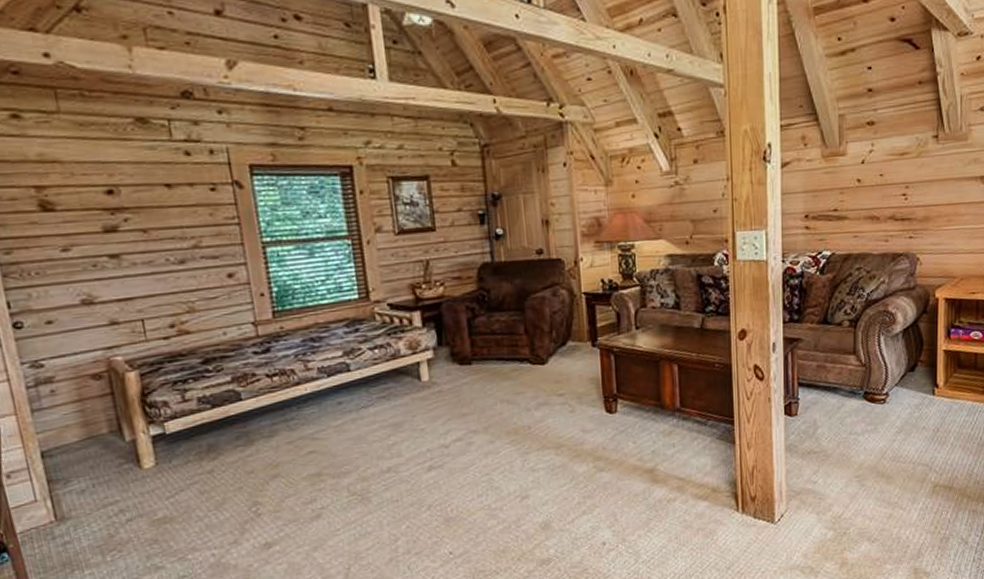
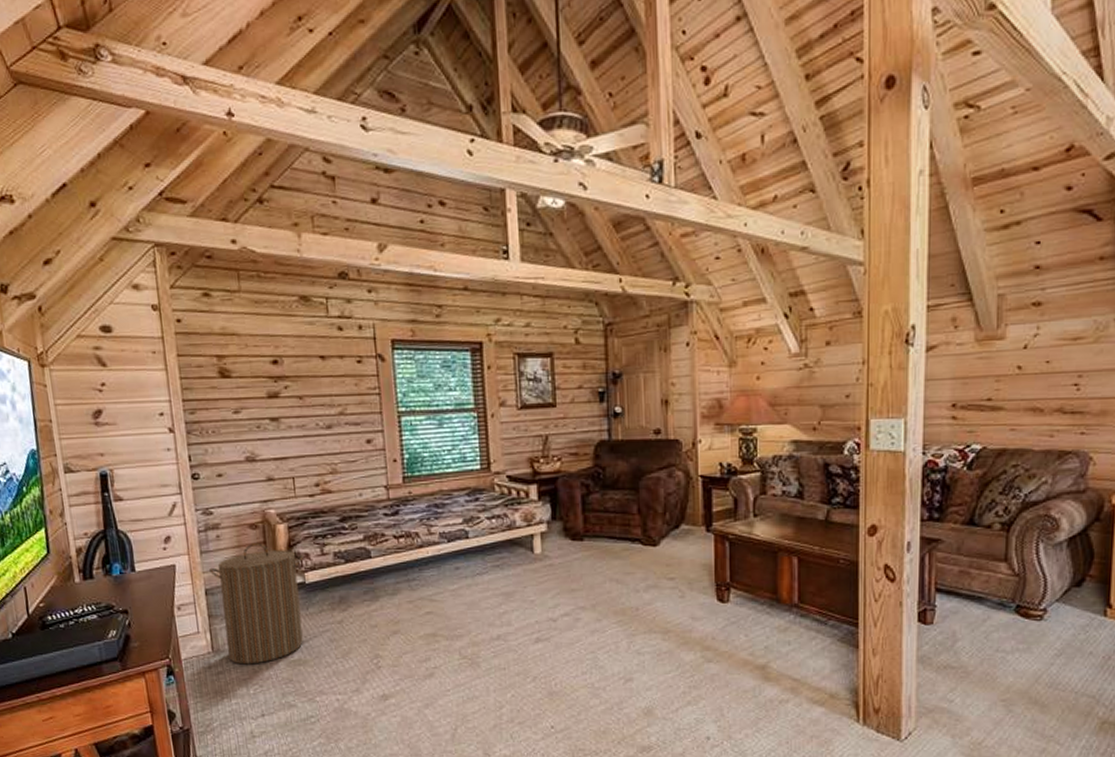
laundry hamper: none [44,394,168,531] -> present [209,542,305,665]

